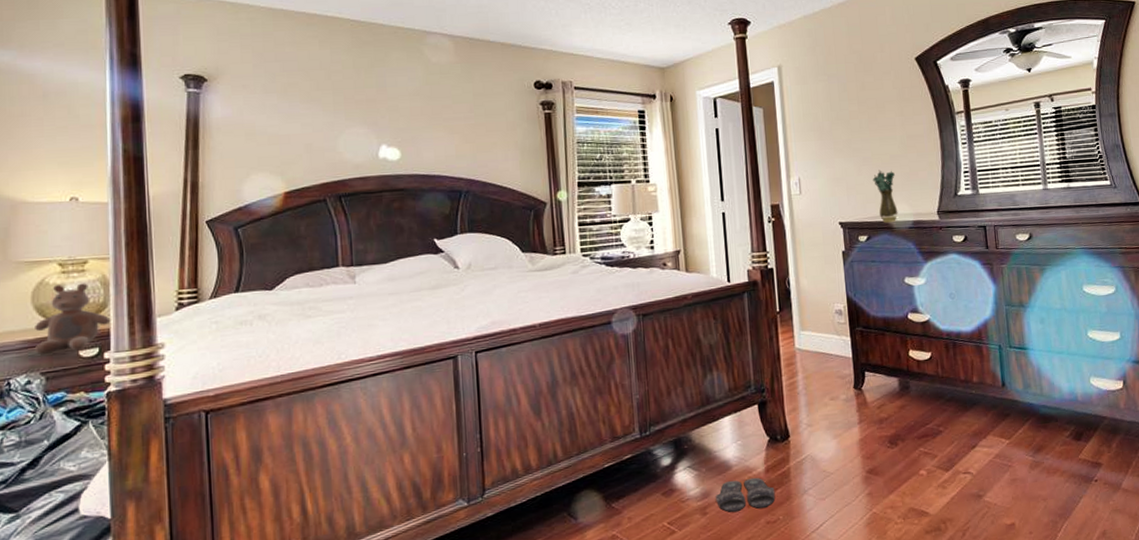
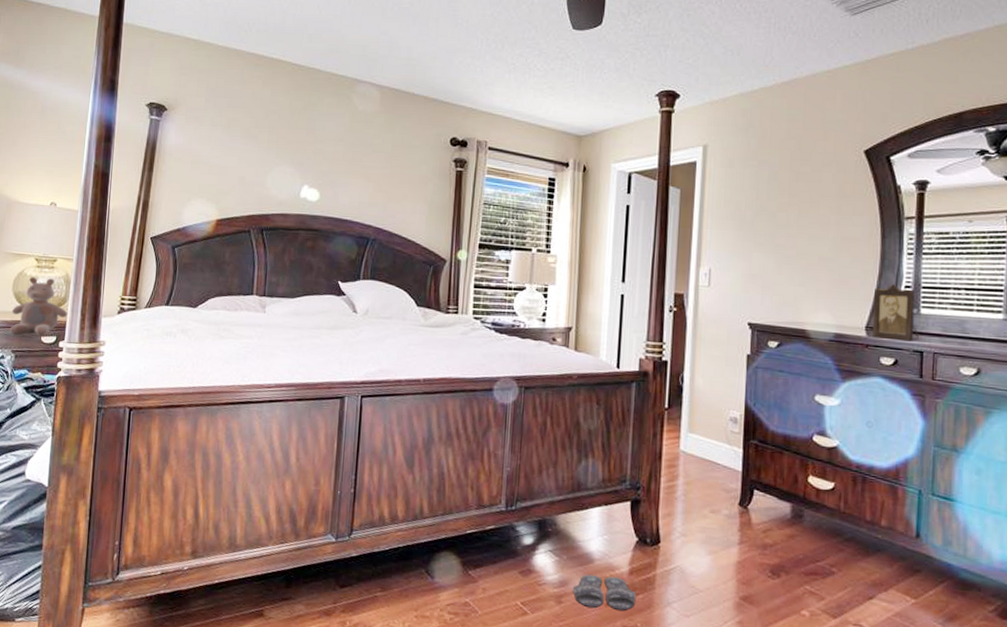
vase: present [872,170,898,224] -> none [793,271,821,332]
photo frame: none [939,170,982,220] -> present [873,283,920,342]

